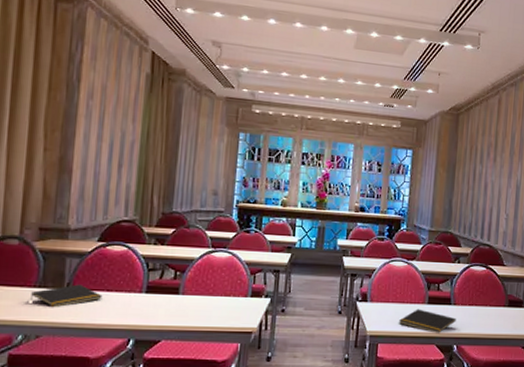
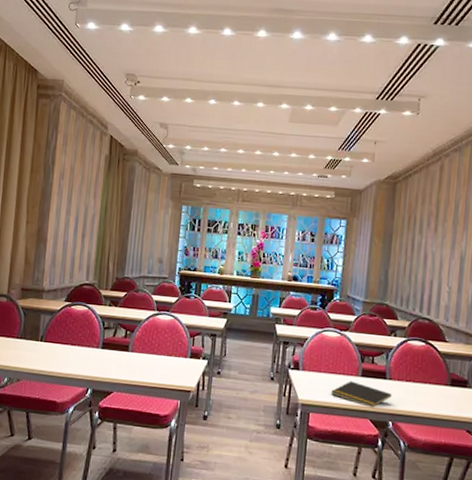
notepad: present [31,284,103,307] -> none [14,337,68,356]

